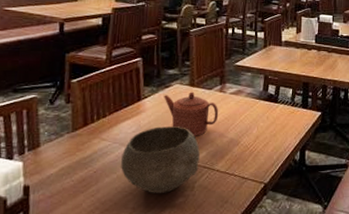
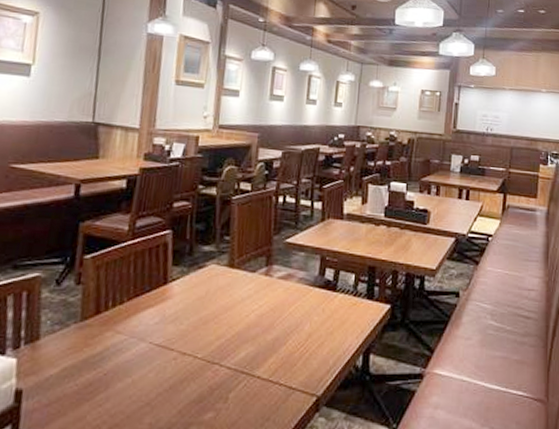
bowl: present [121,126,200,193] -> none [137,317,238,405]
teapot: present [164,92,219,136] -> none [196,274,263,332]

